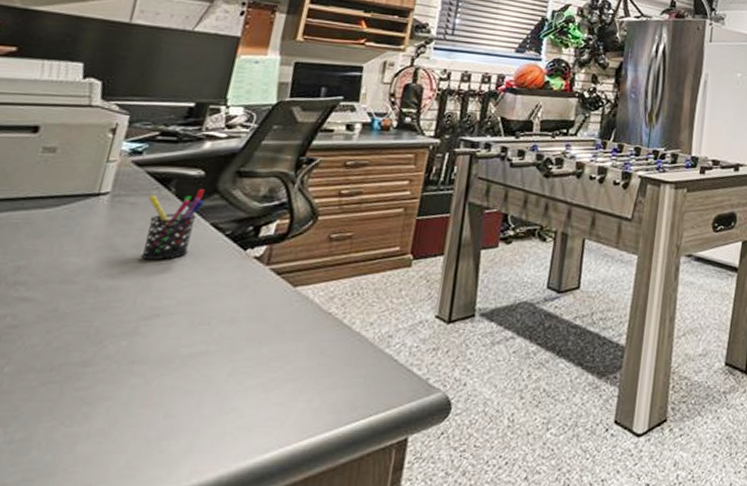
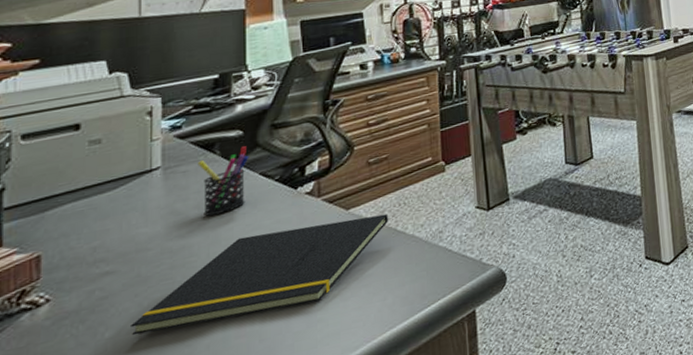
notepad: none [32,292,338,385] -> present [129,213,389,336]

